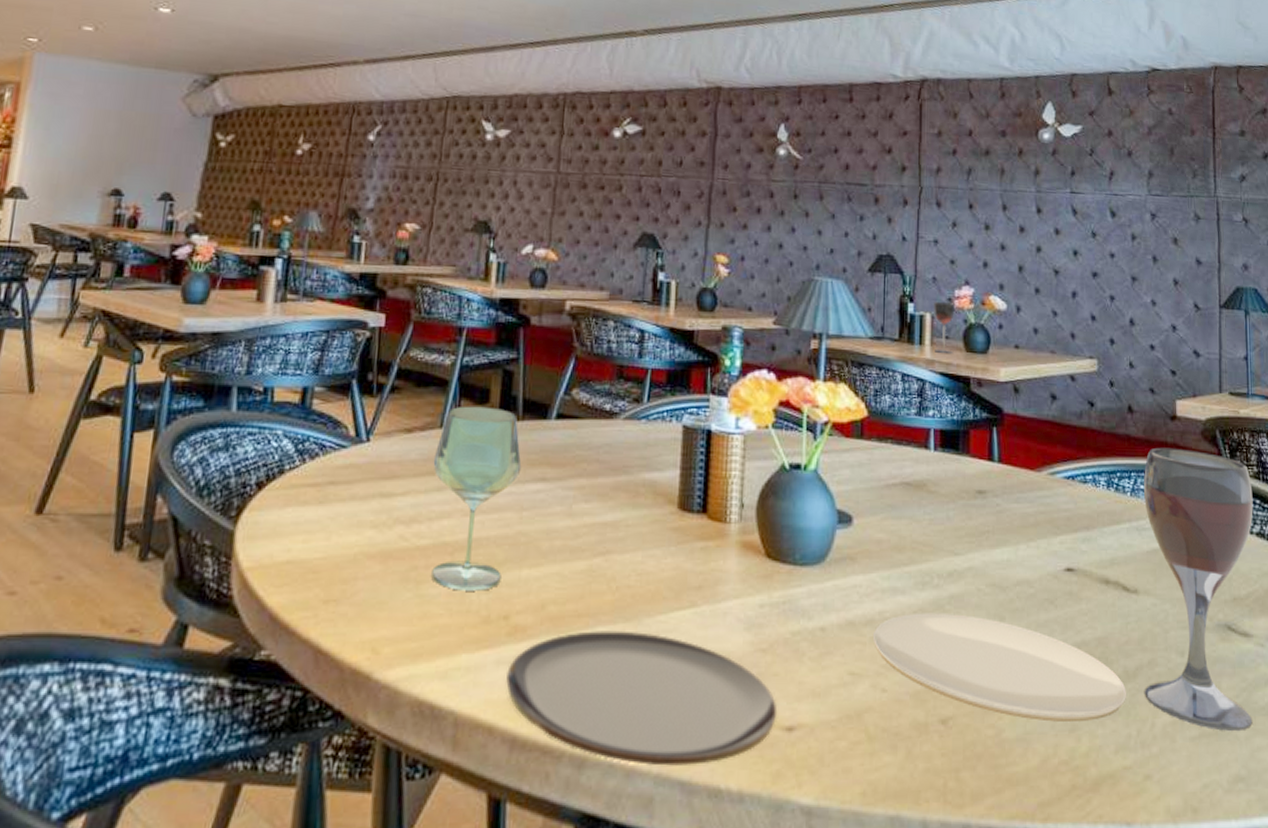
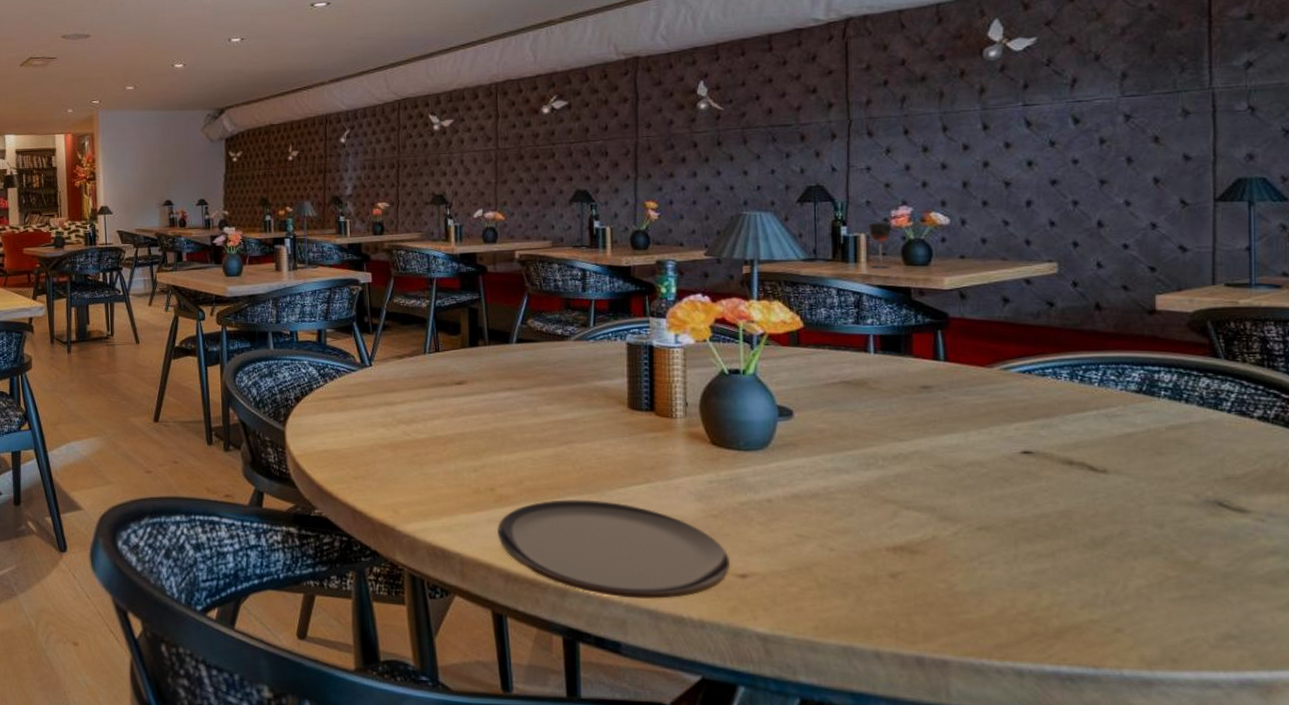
wine glass: present [431,406,522,591] -> none [422,336,492,470]
plate: present [872,612,1127,723] -> none [818,488,1095,582]
cup: present [1144,447,1254,732] -> none [1114,340,1254,596]

